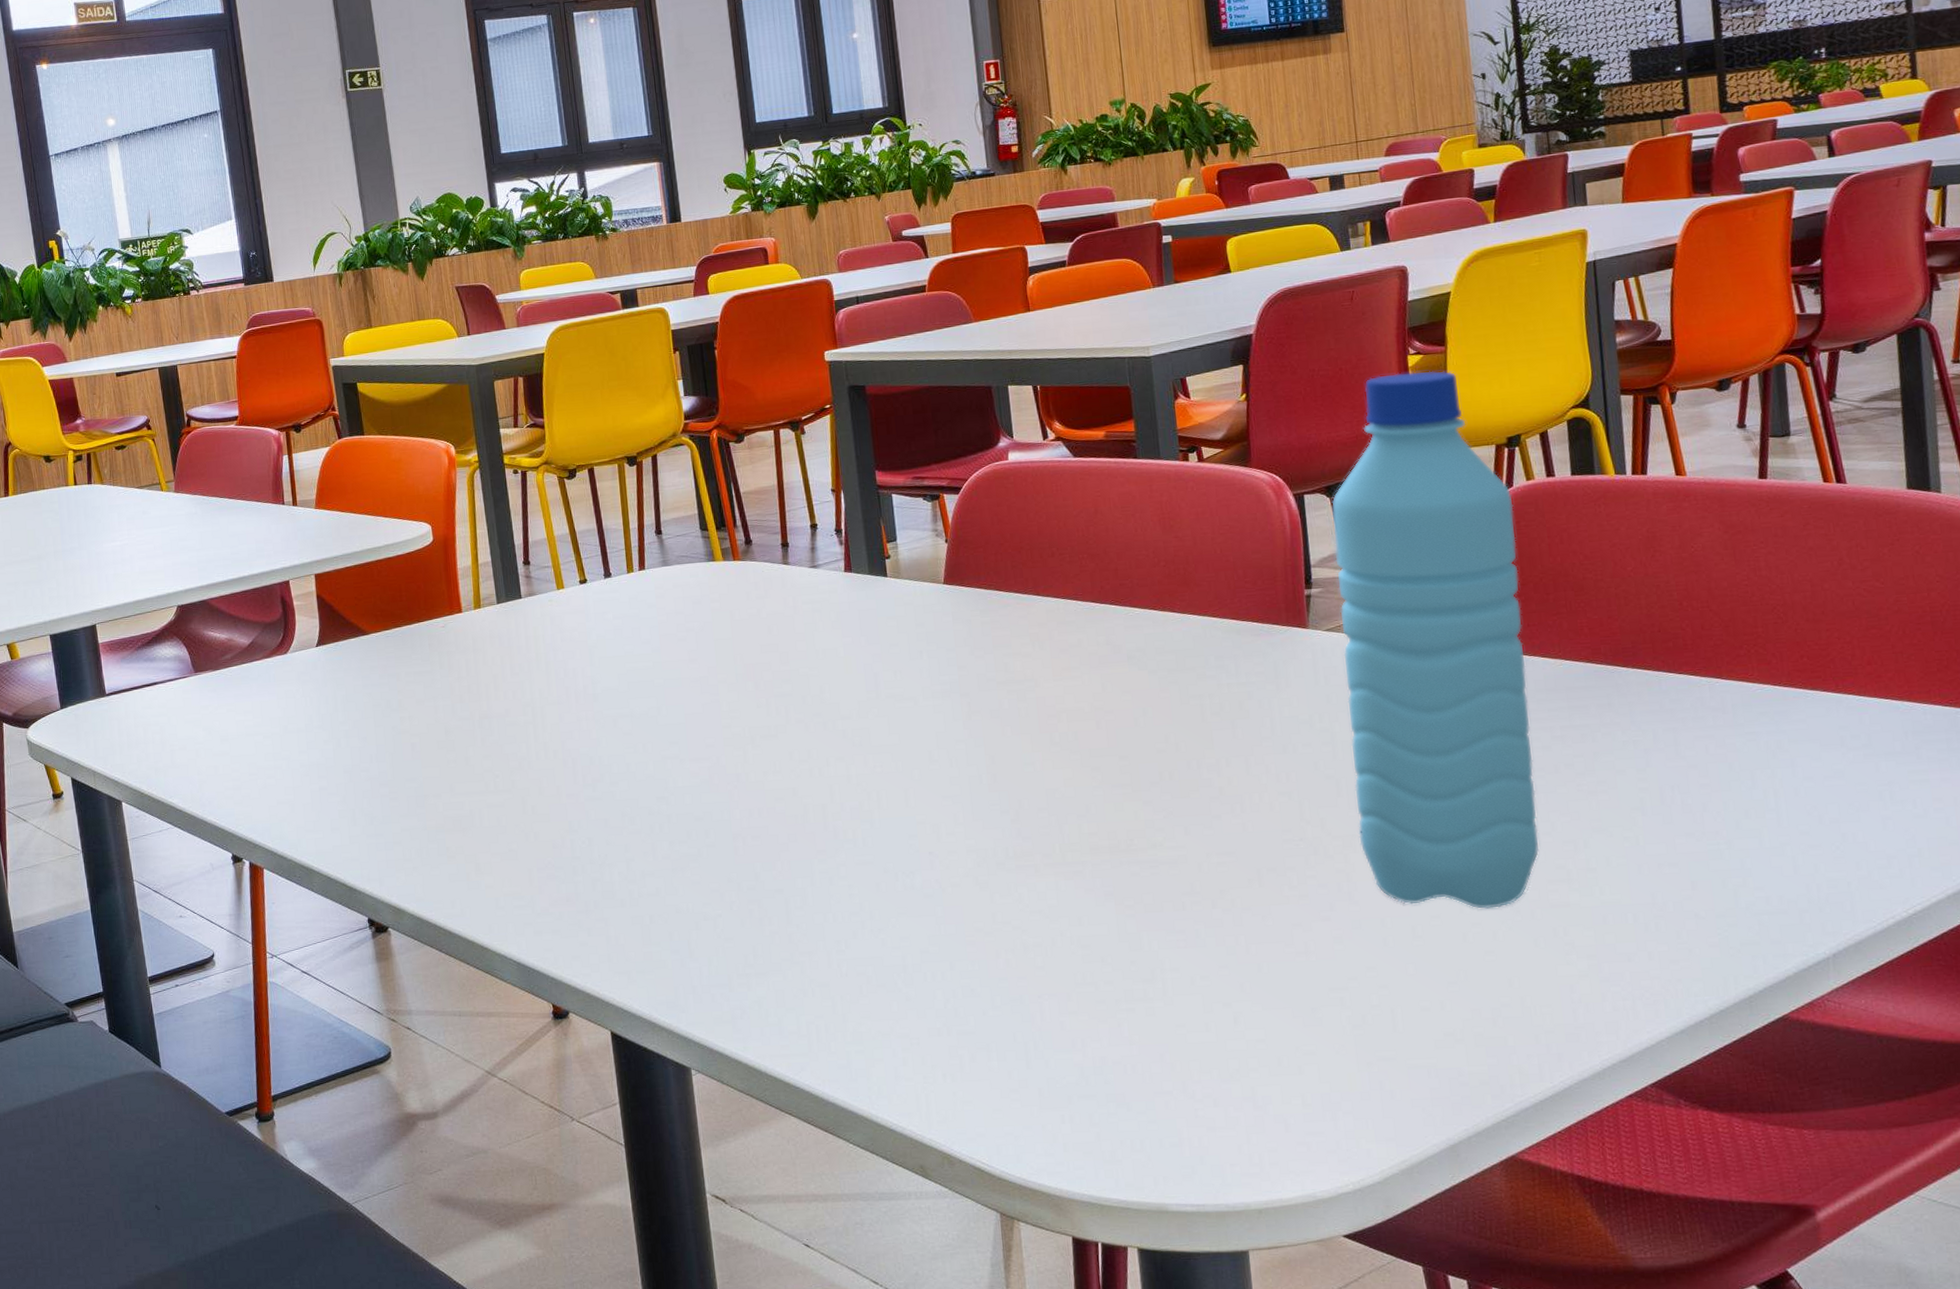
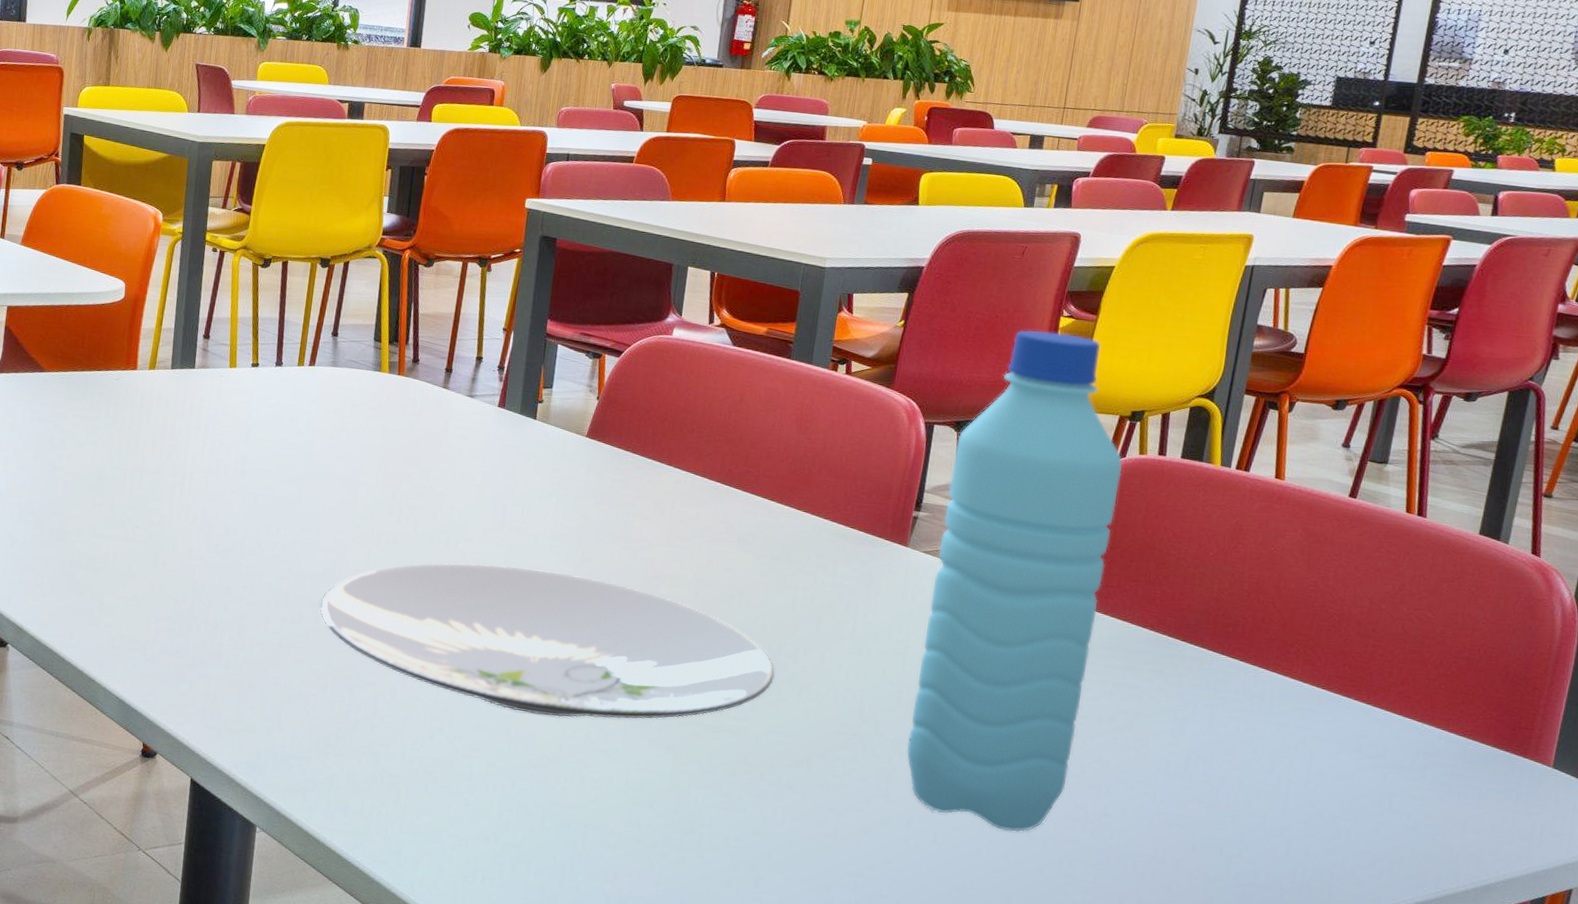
plate: none [705,731,1202,888] -> present [319,563,775,720]

